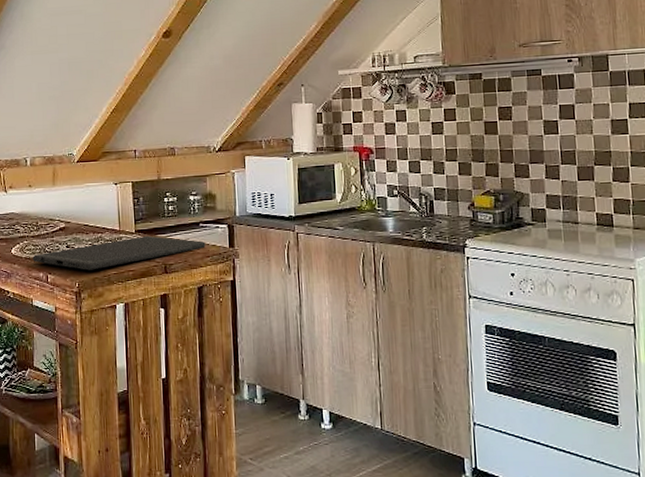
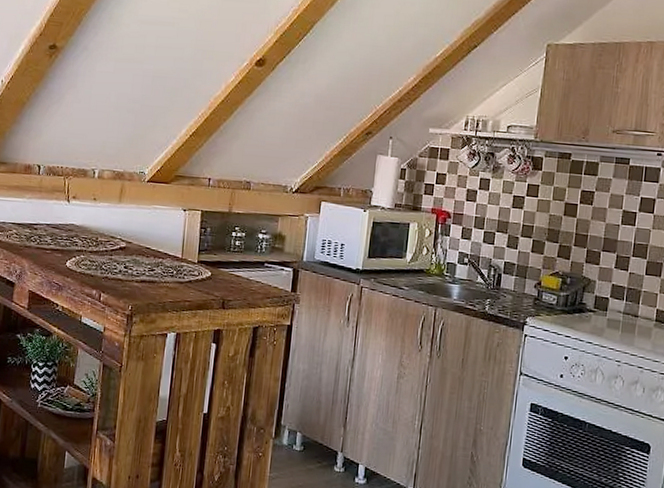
cutting board: present [32,235,206,270] -> none [87,267,268,295]

